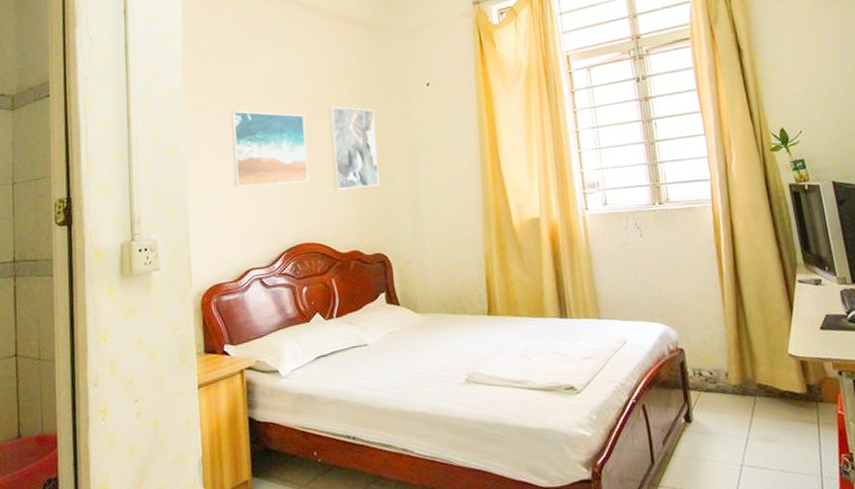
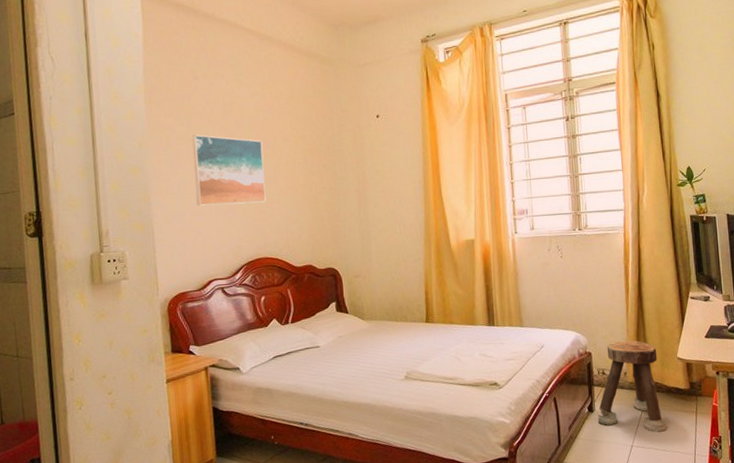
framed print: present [328,106,380,190] -> none [285,133,332,211]
stool: none [697,333,784,448] -> present [597,340,667,433]

